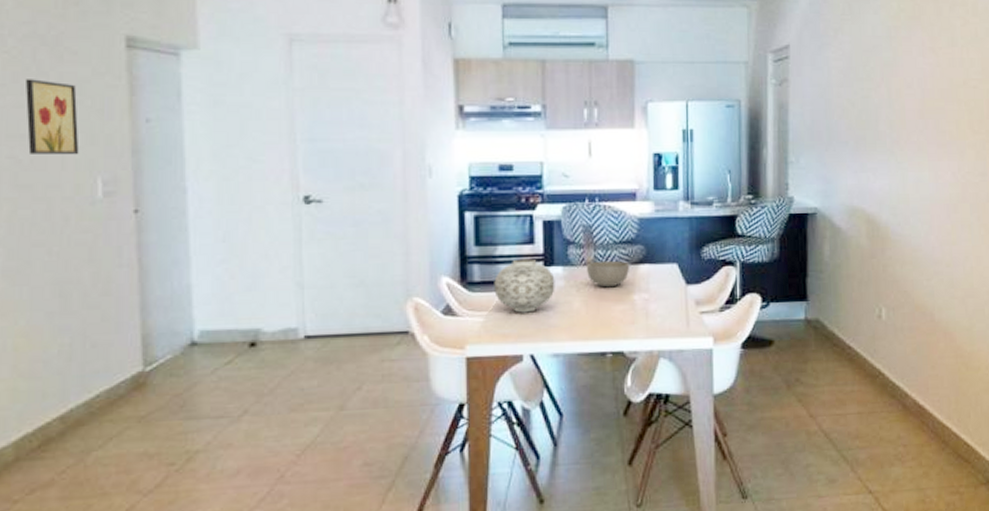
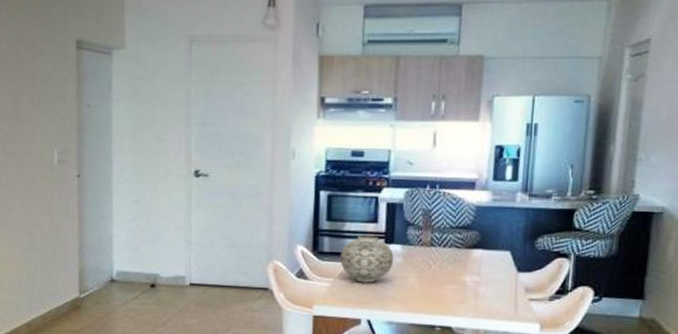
wall art: present [26,79,79,155] -> none [12,73,44,132]
bowl: present [587,260,630,288] -> none [423,242,464,268]

